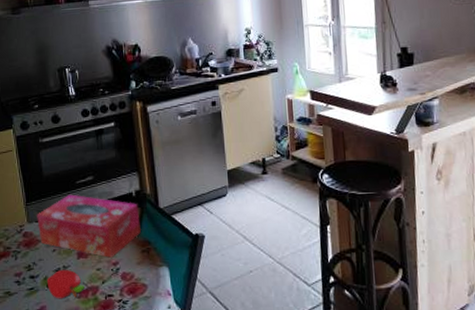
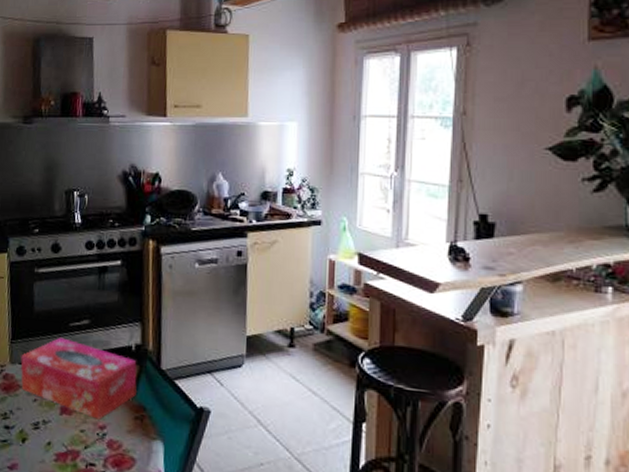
fruit: present [46,269,85,299] -> none [22,423,64,460]

